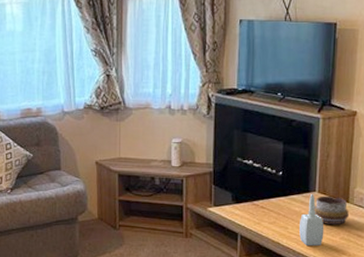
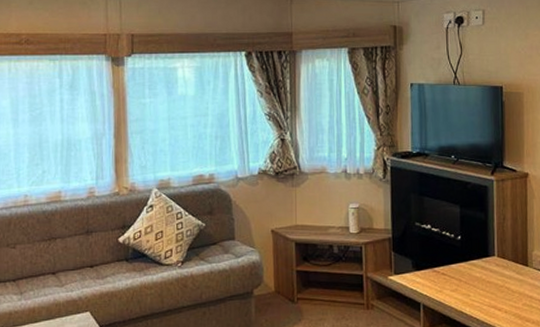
nail polish bottle: present [299,194,324,246] -> none [481,259,507,313]
decorative bowl: present [314,196,350,224] -> none [494,260,530,290]

